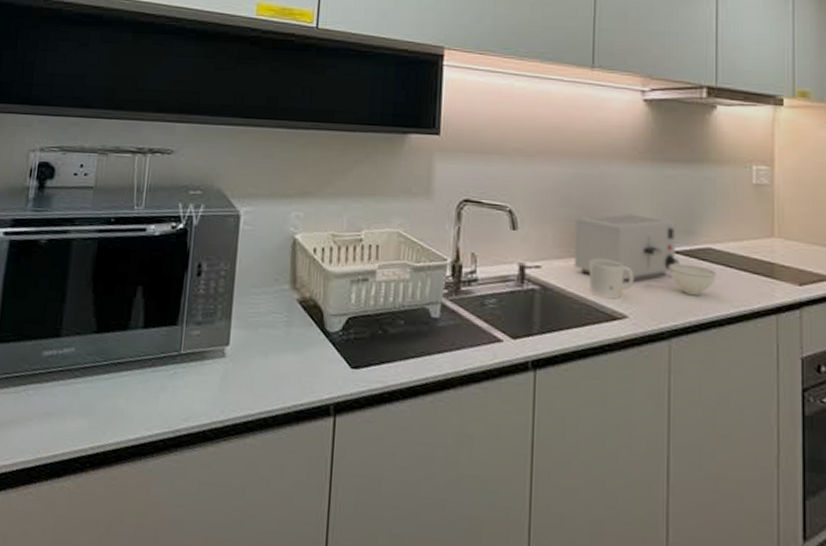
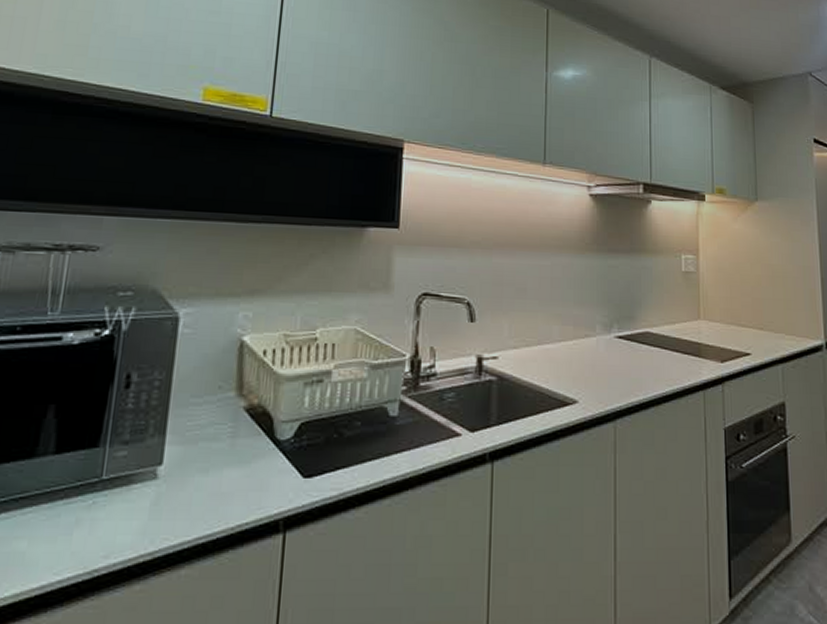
toaster: present [574,213,681,281] -> none [528,302,624,367]
mug: present [588,259,634,300] -> none [542,347,583,386]
bowl: present [669,263,716,297] -> none [613,348,654,378]

